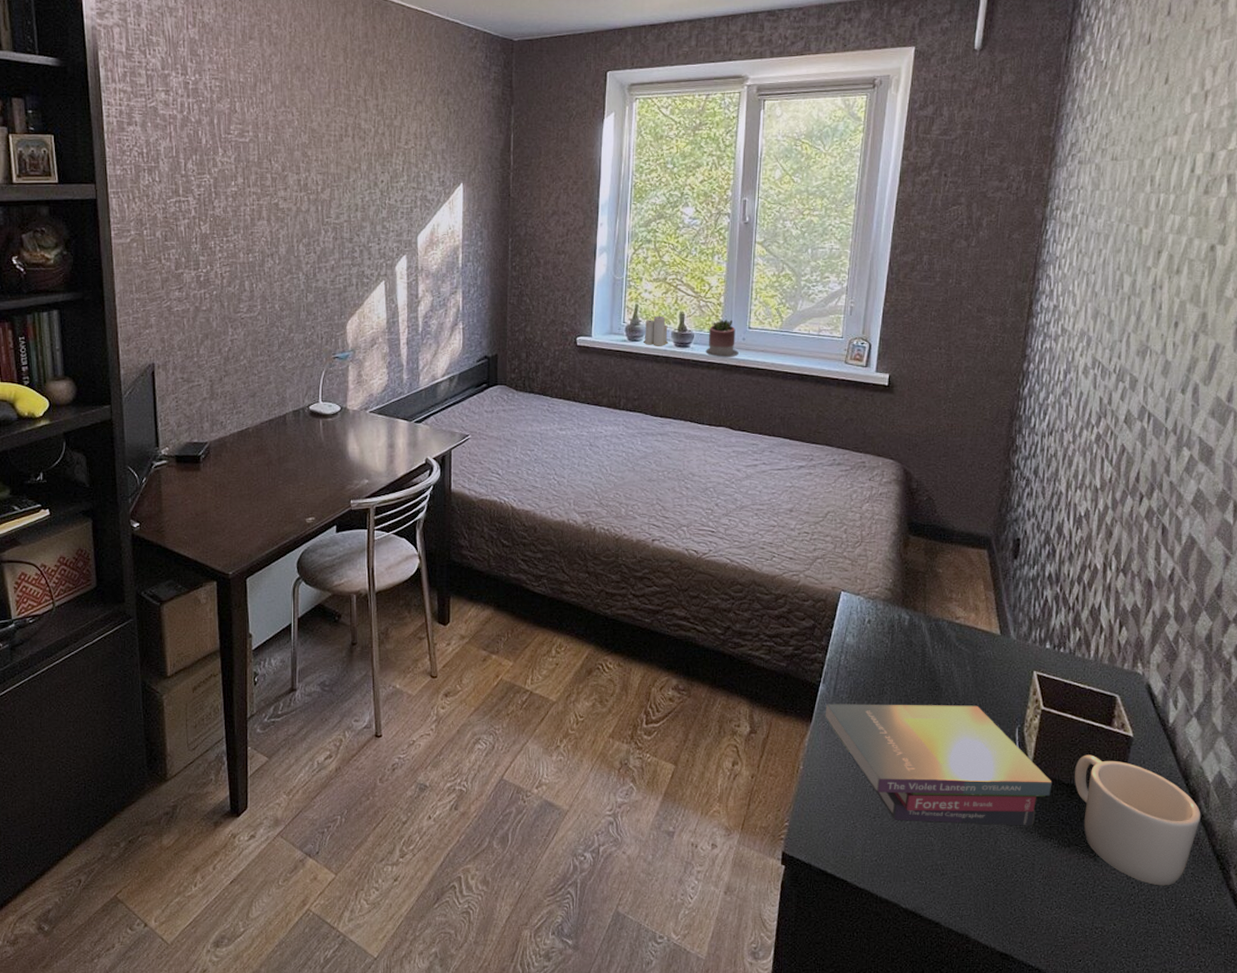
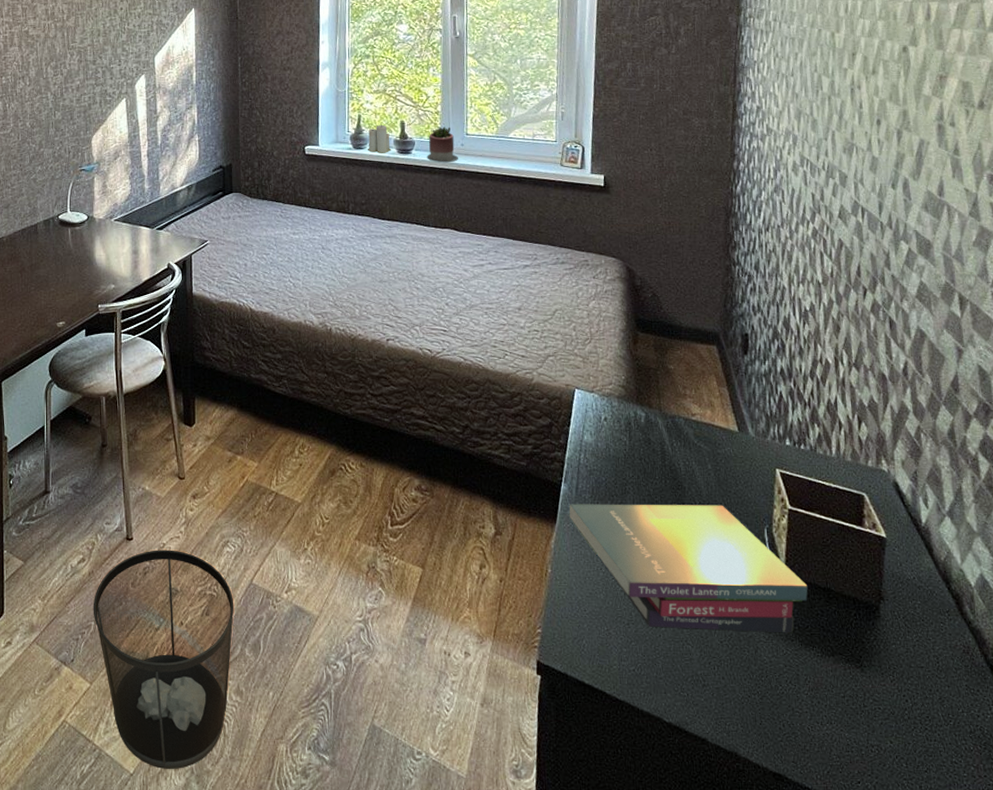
waste bin: none [339,746,484,954] -> present [93,550,235,770]
mug: present [1074,754,1201,886] -> none [829,556,968,699]

